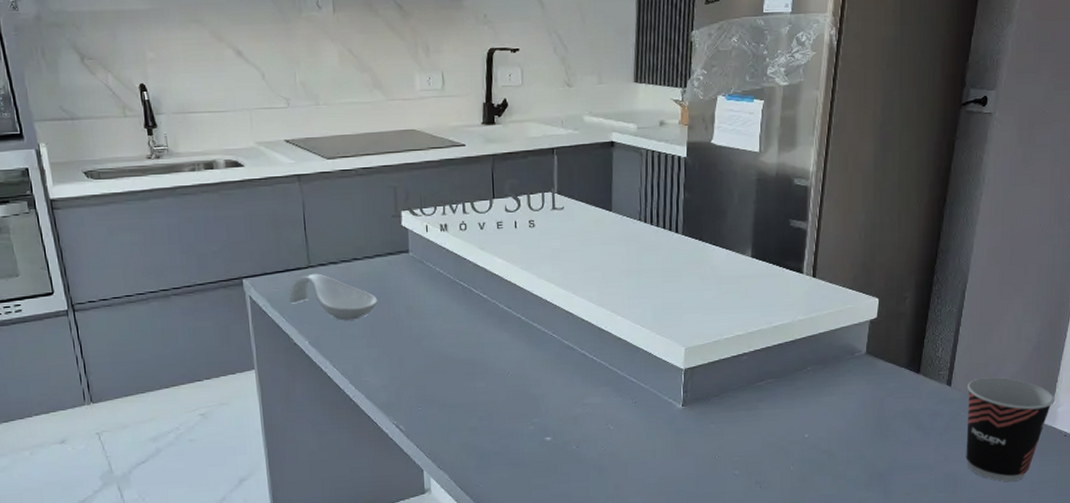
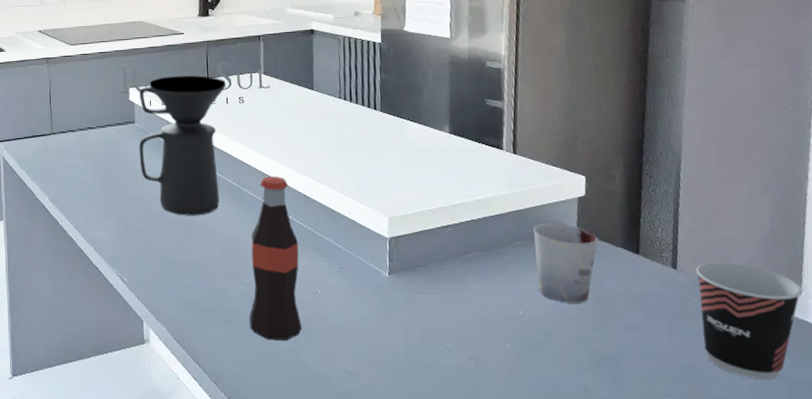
spoon rest: present [289,273,378,321] -> none [34,139,108,181]
coffee maker: none [412,195,515,356] -> present [138,75,227,216]
bottle: none [538,308,592,480] -> present [249,176,302,340]
cup: none [826,346,884,424] -> present [534,223,598,303]

